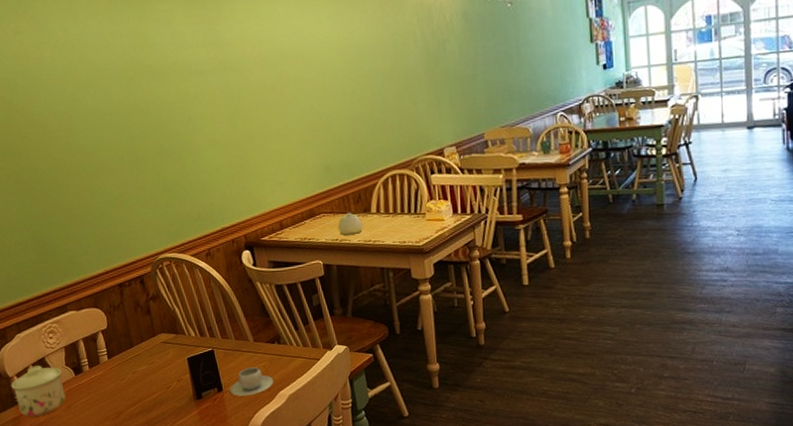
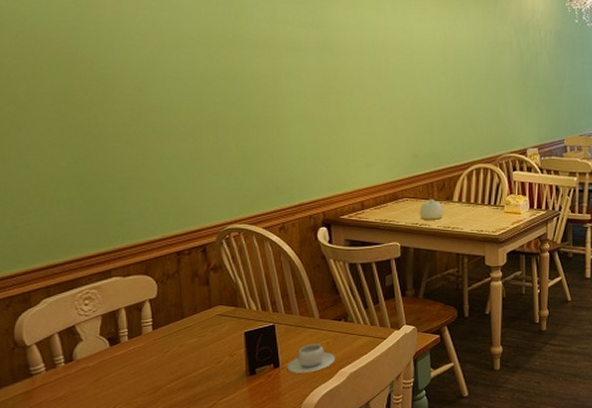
sugar bowl: present [11,366,66,417] -> none [27,334,95,391]

